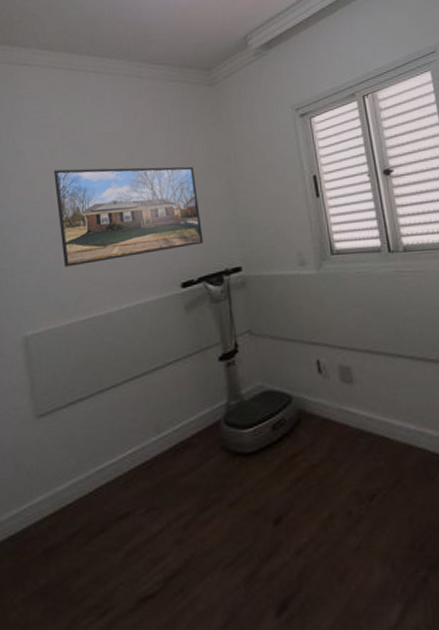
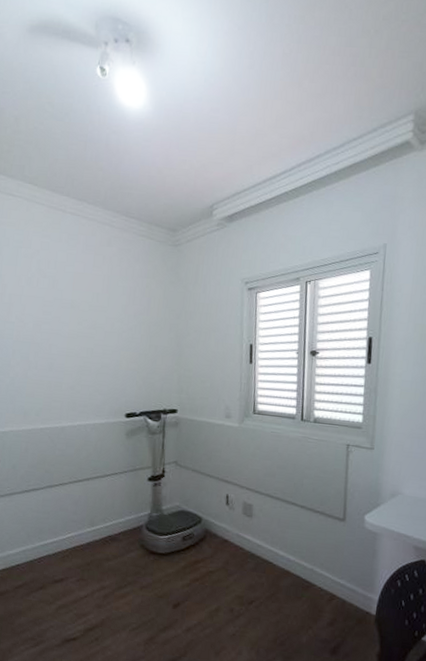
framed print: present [54,166,203,267] -> none [28,296,149,385]

